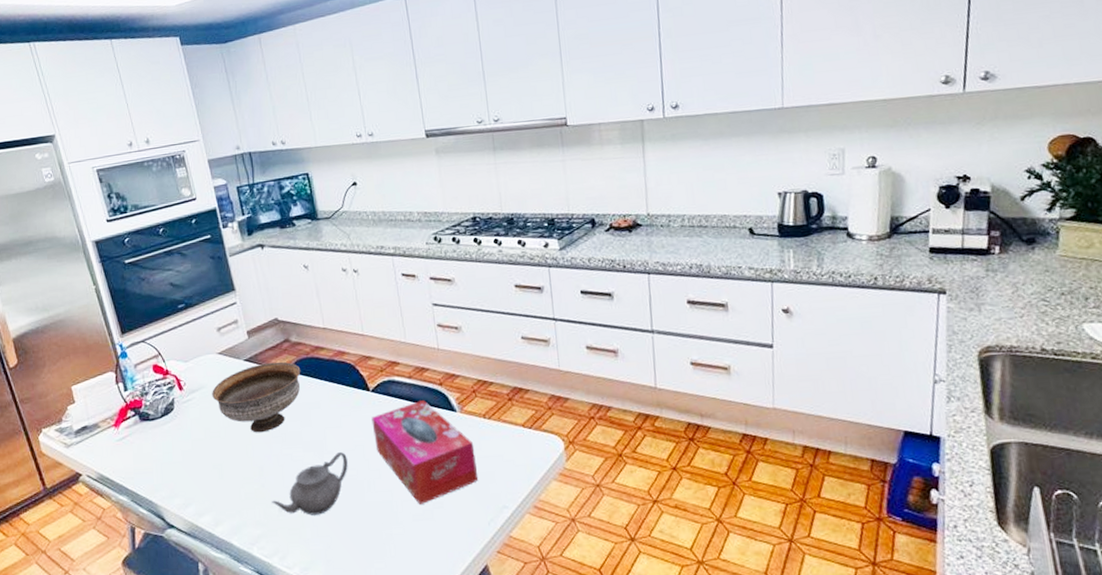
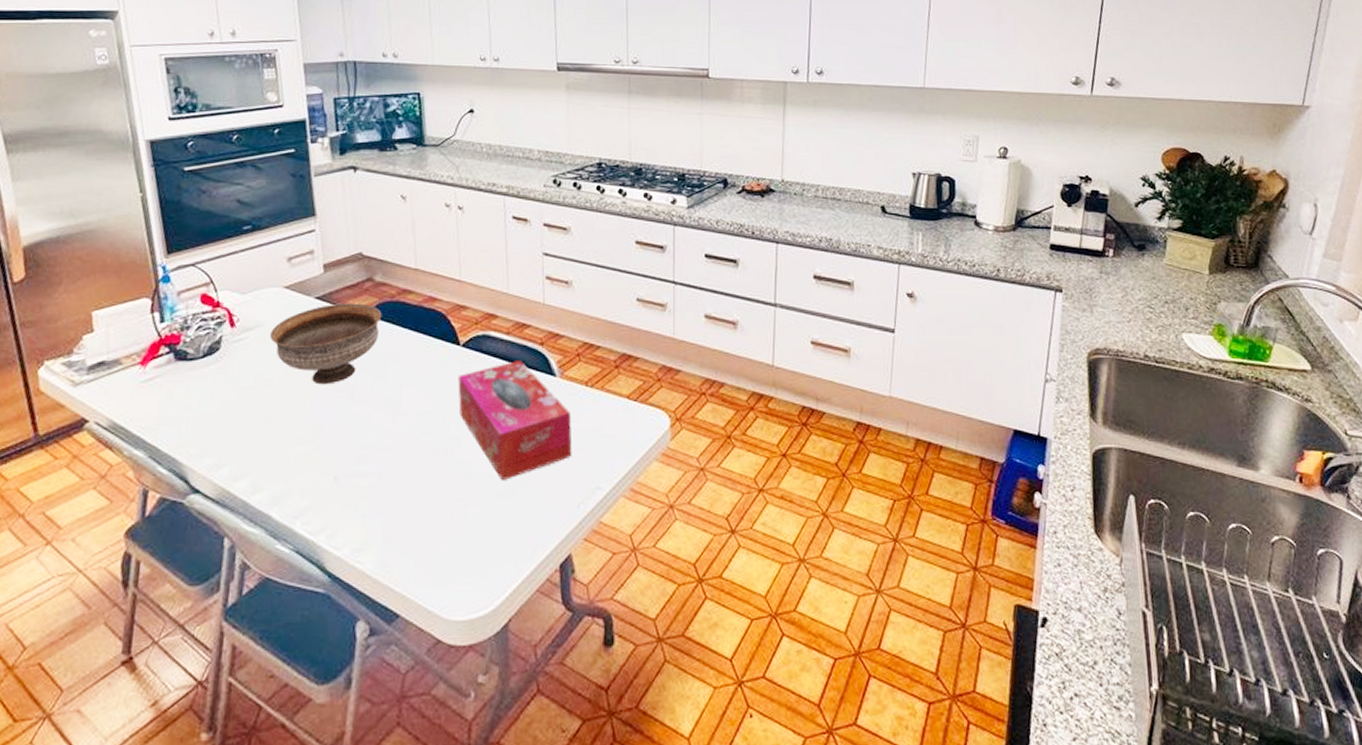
teapot: present [272,452,348,515] -> none [326,414,424,486]

